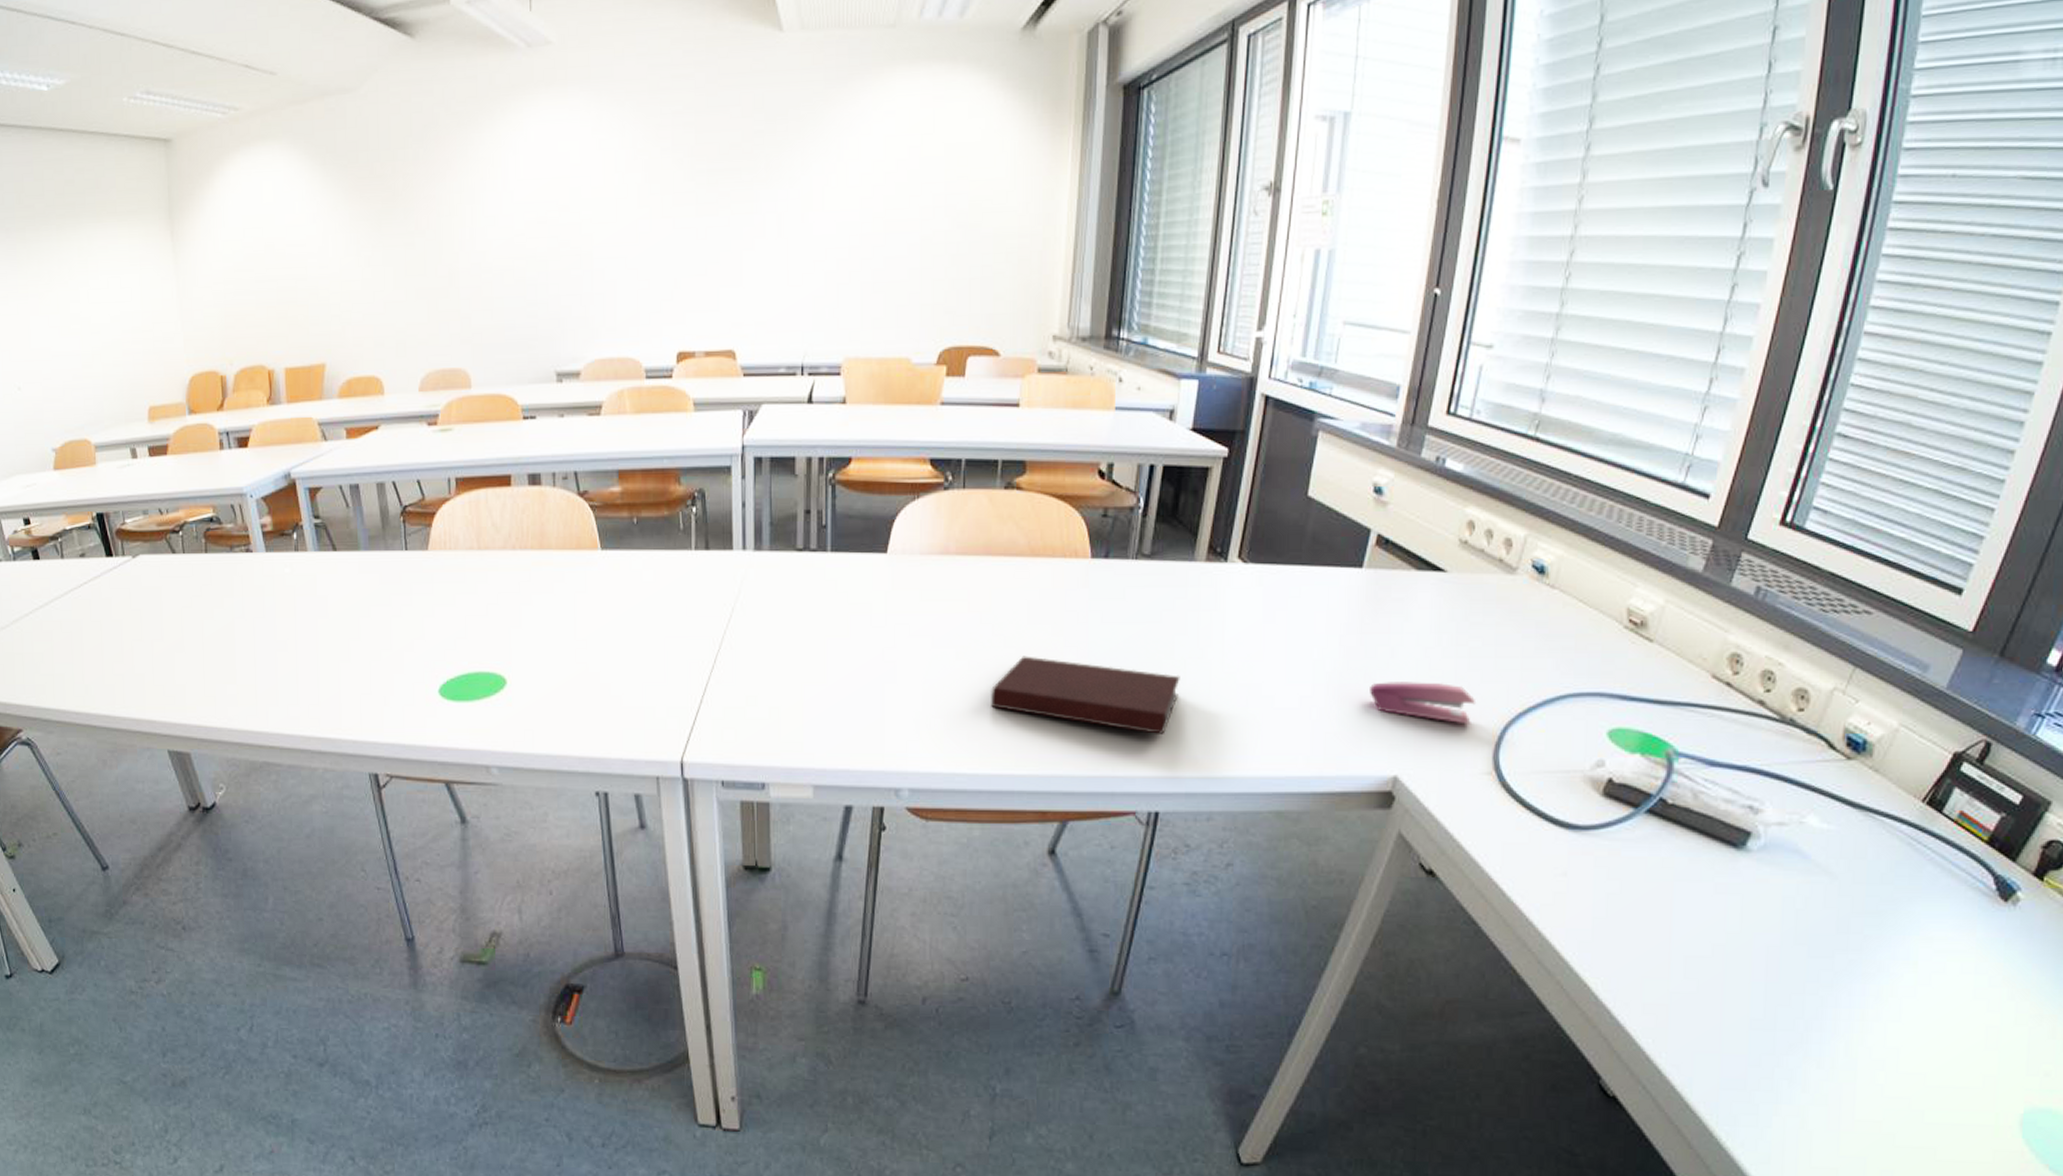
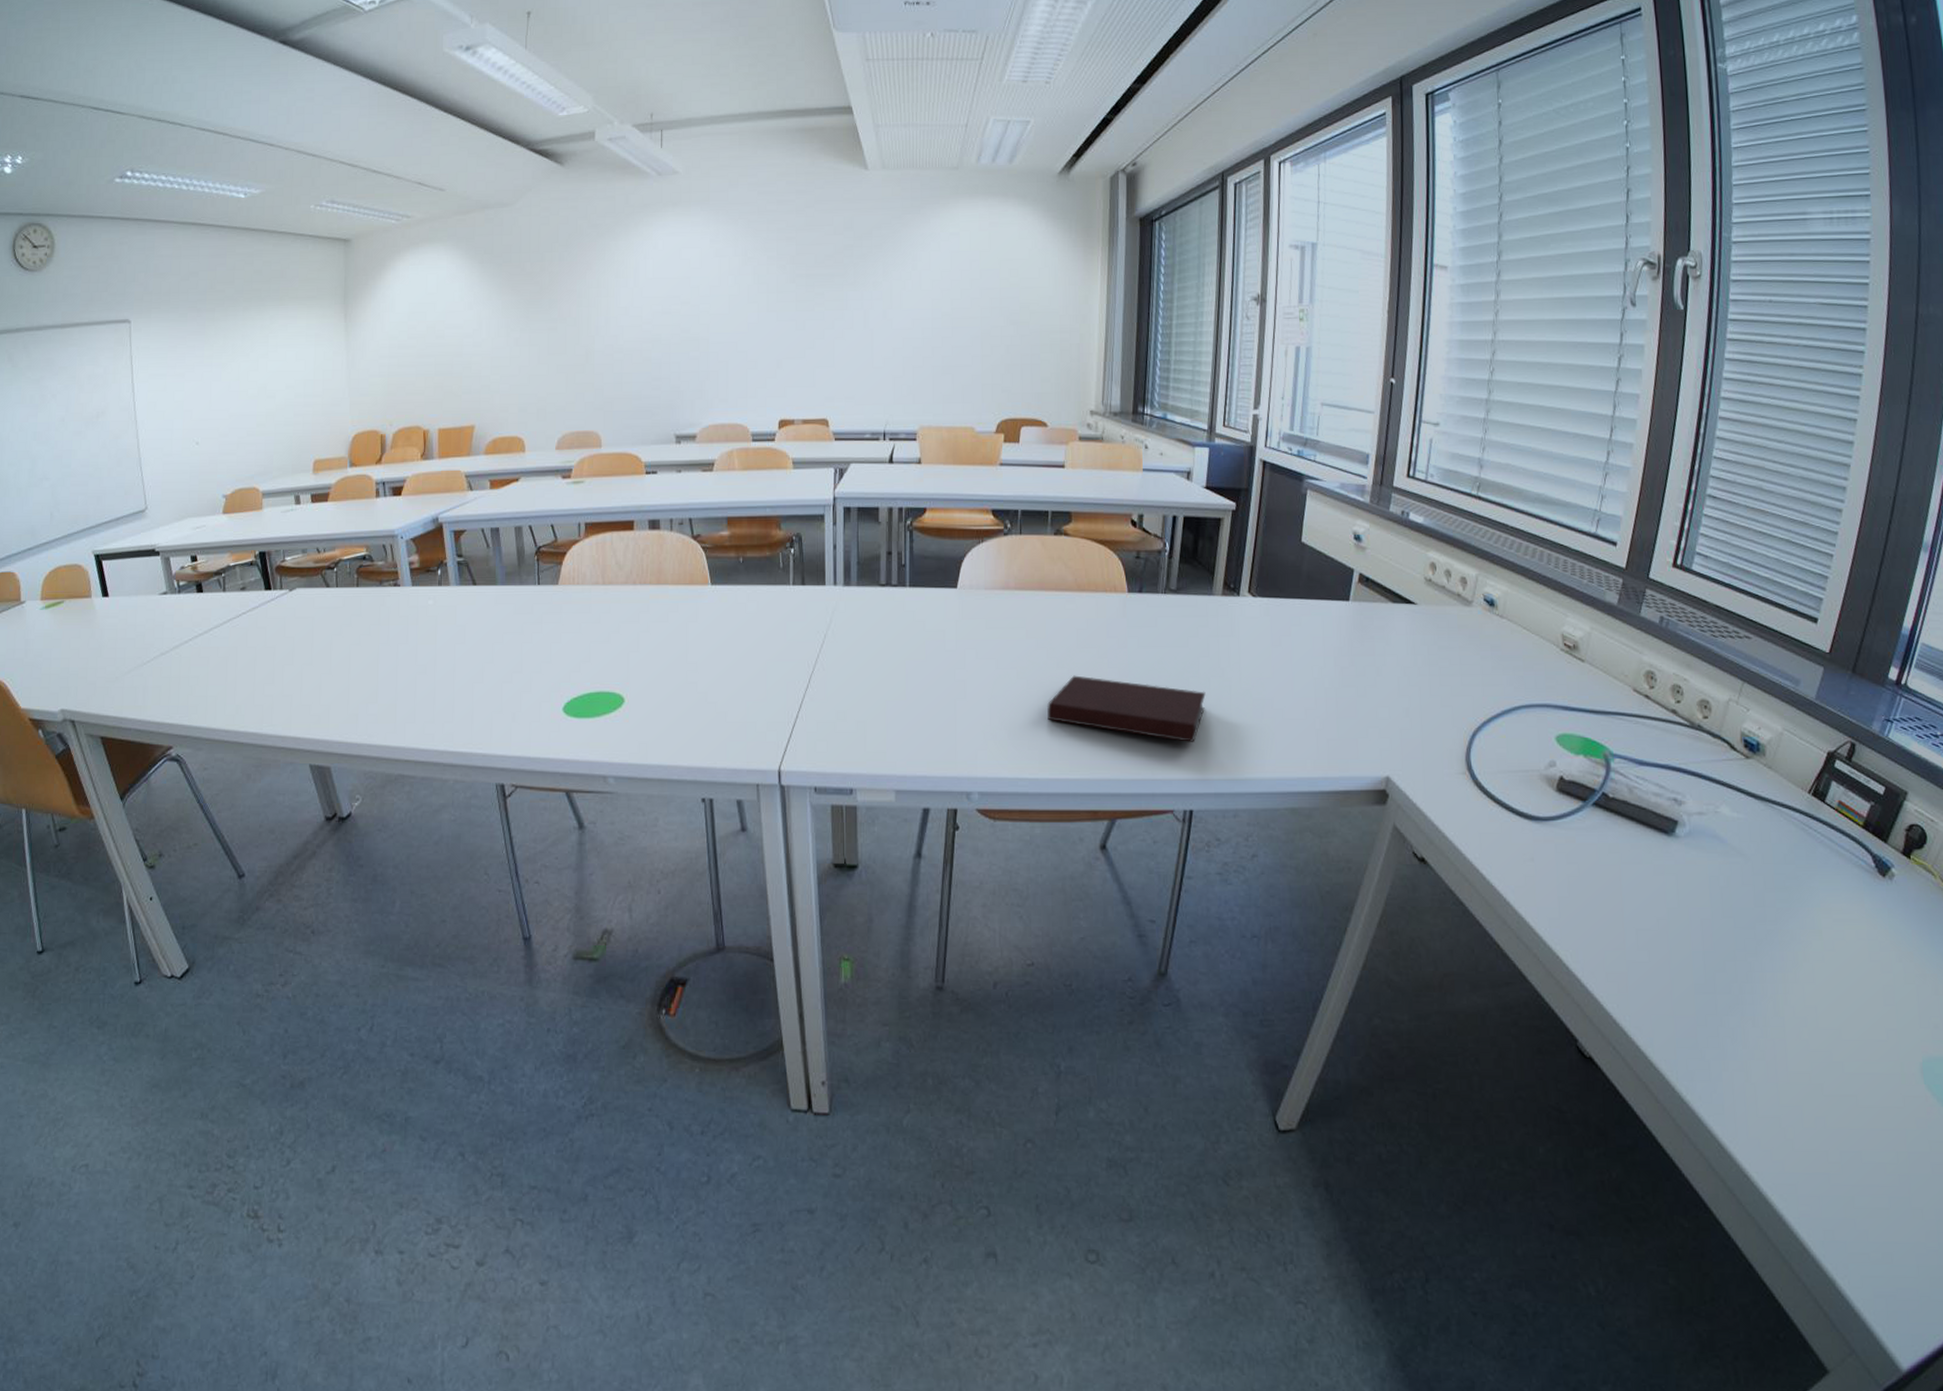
stapler: present [1370,682,1477,725] -> none [1362,696,1449,732]

